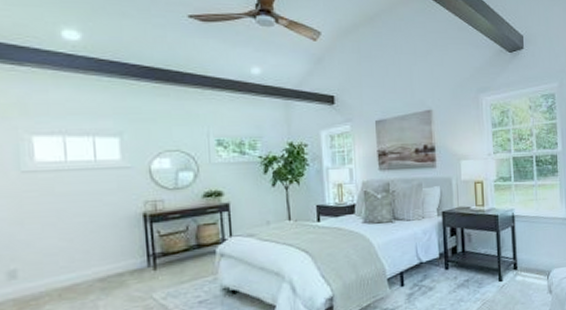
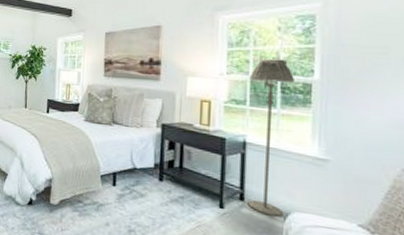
floor lamp: none [511,135,546,278] -> present [247,58,296,217]

